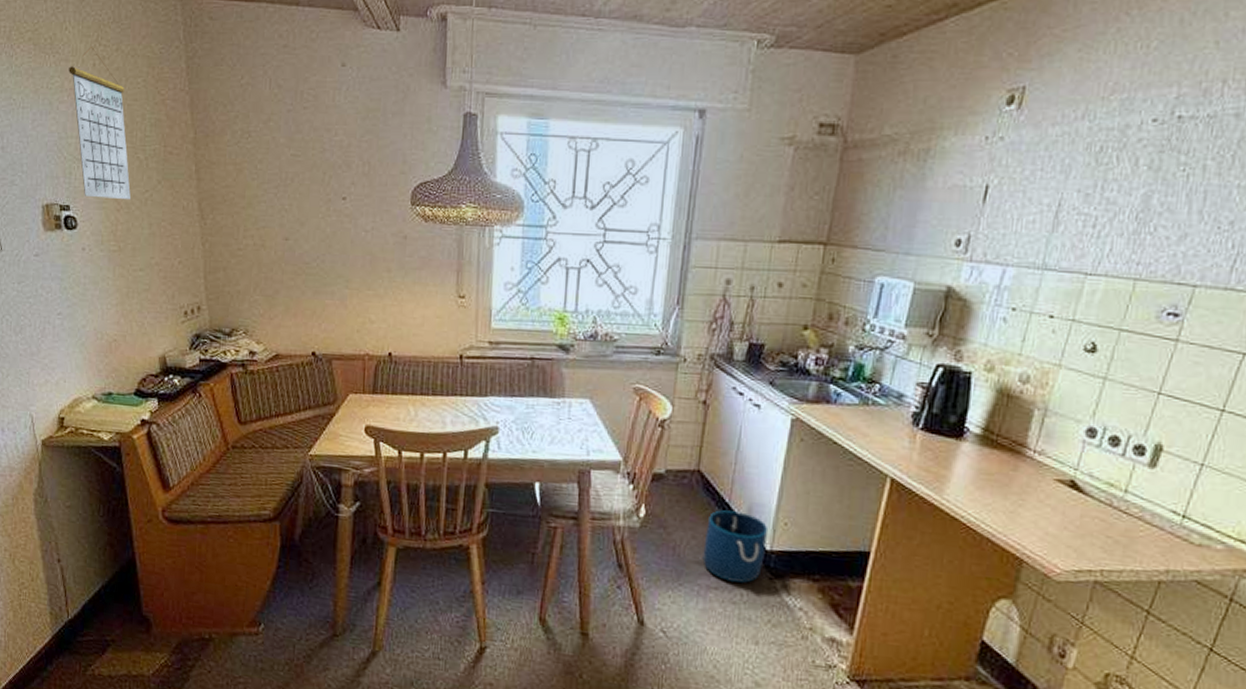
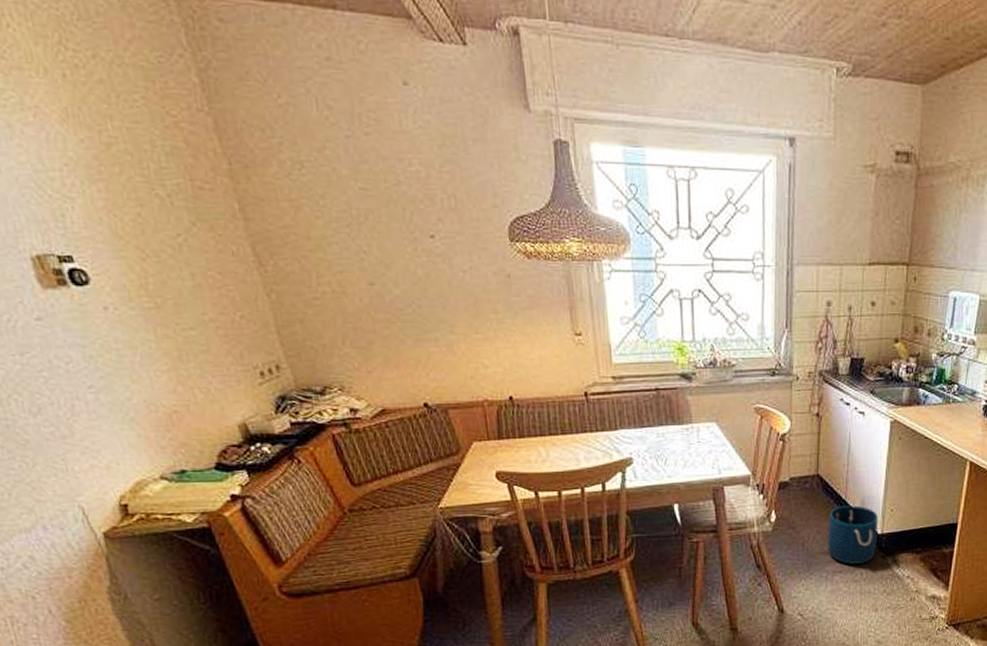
calendar: present [69,47,131,200] -> none [26,51,158,247]

